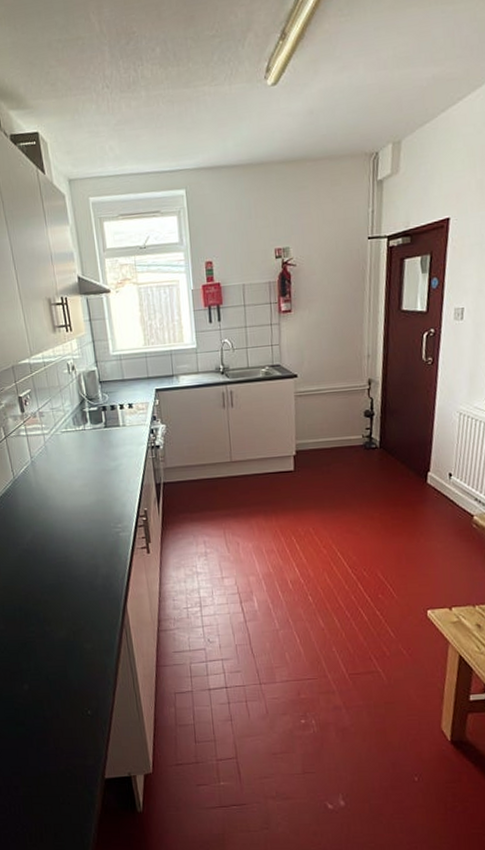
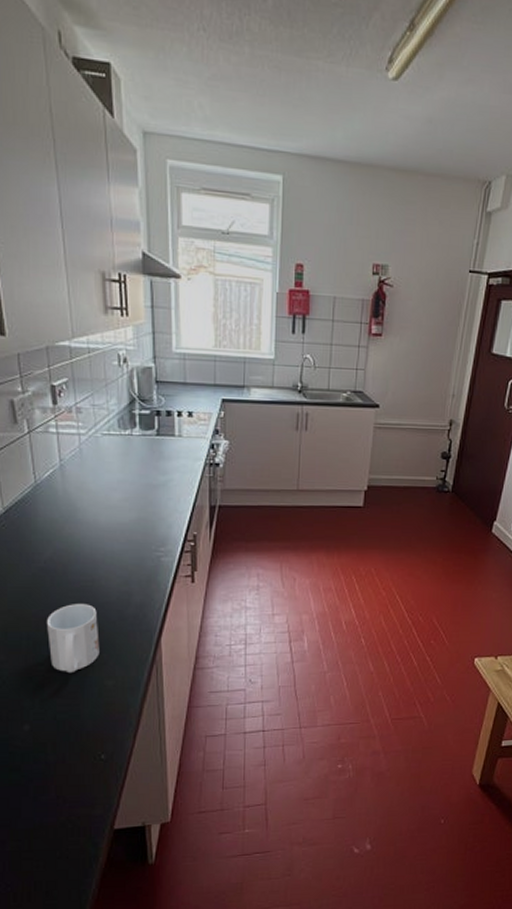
mug: none [33,578,78,639] -> present [47,604,100,674]

